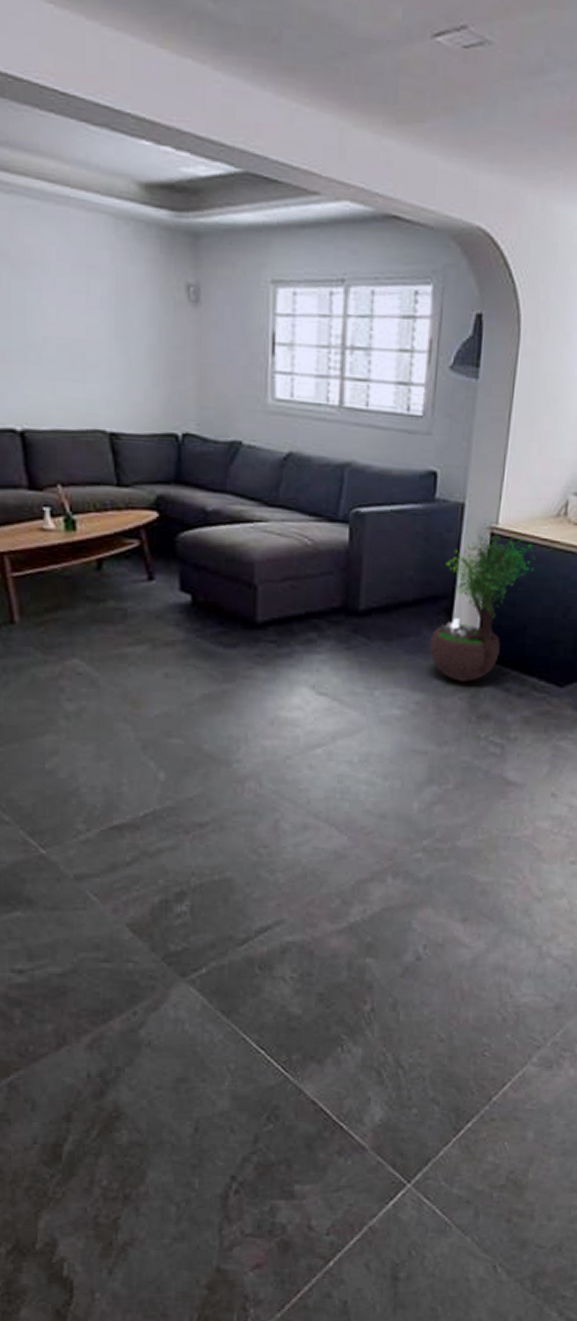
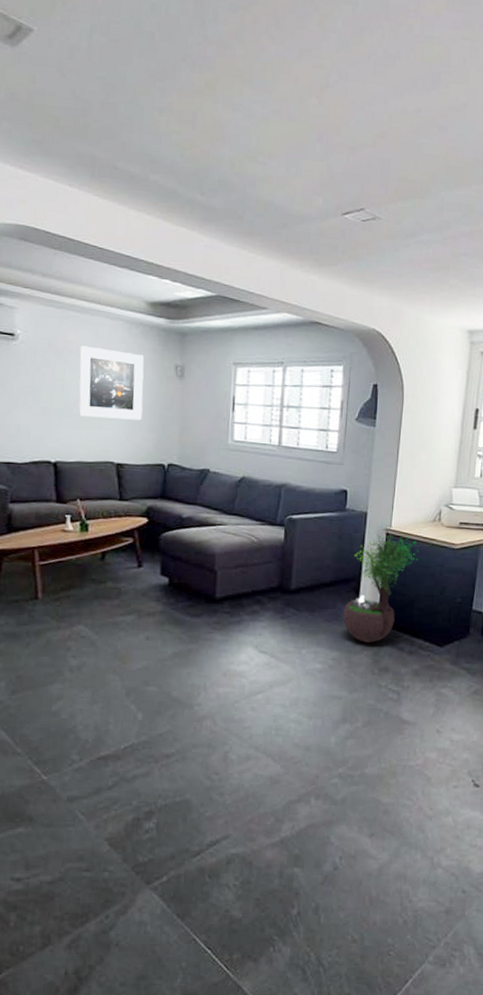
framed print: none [44,252,142,369] -> present [78,345,144,421]

